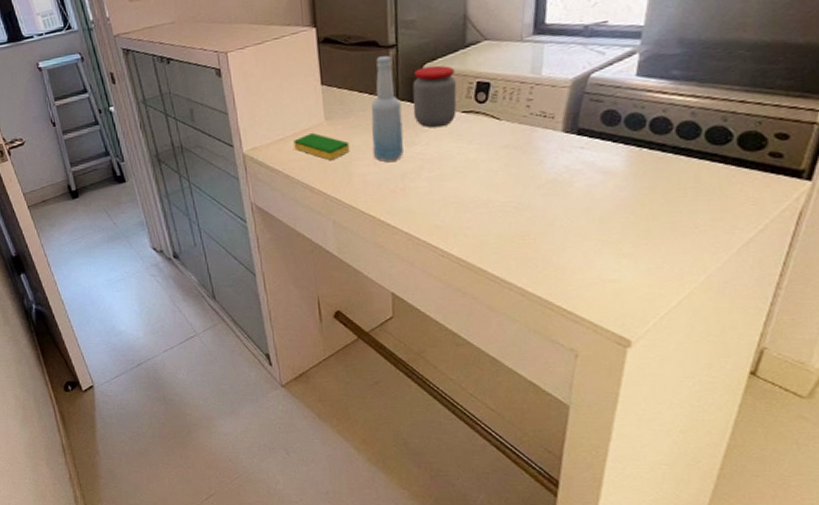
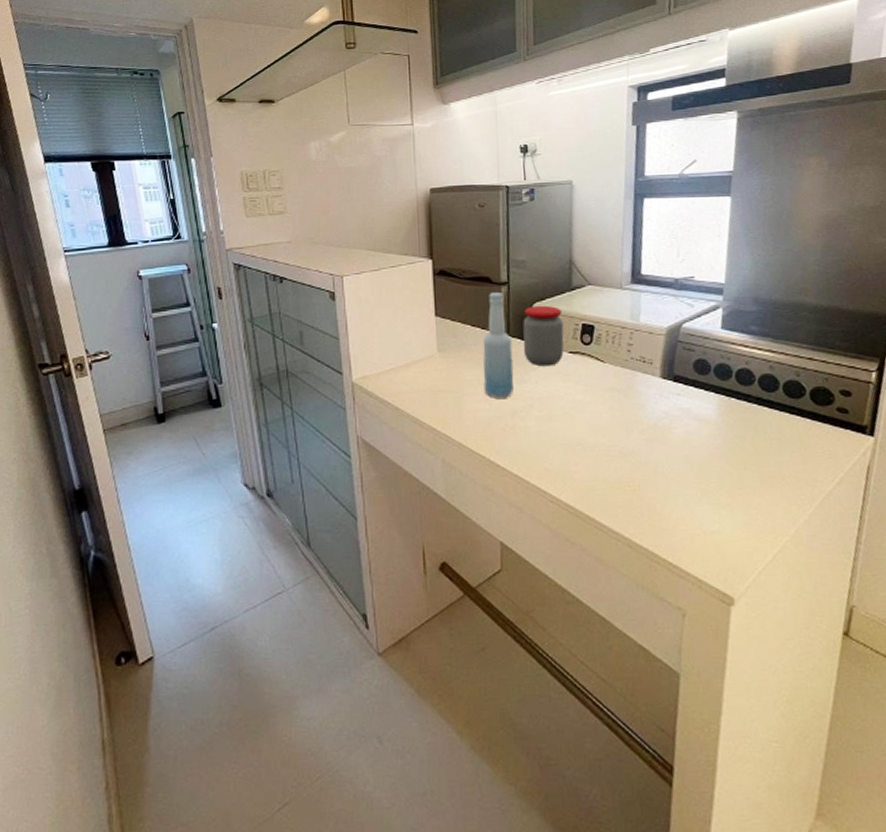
dish sponge: present [293,132,350,160] -> none [405,364,462,393]

